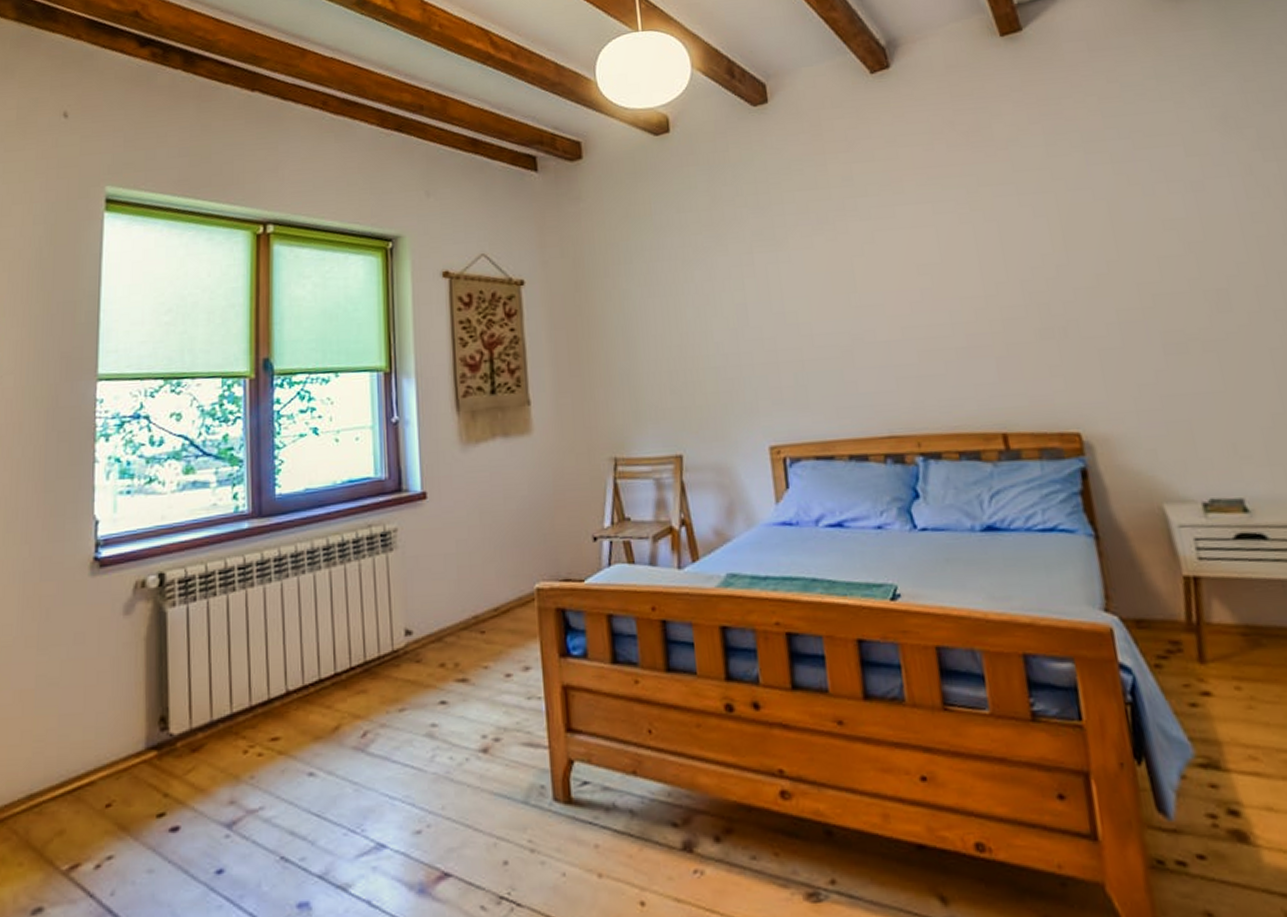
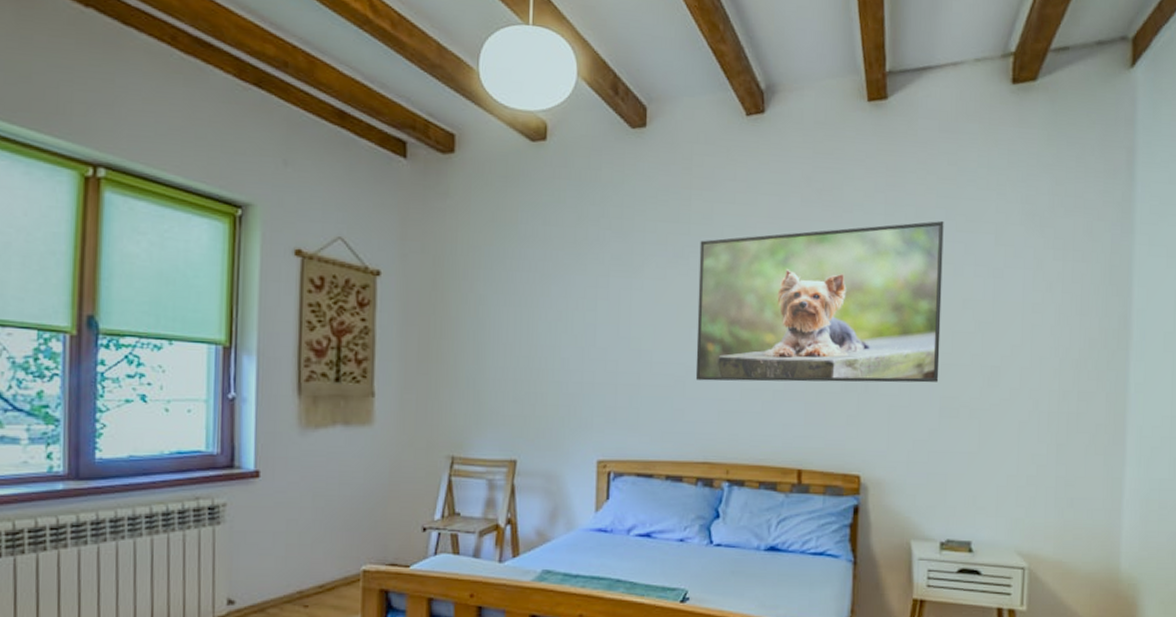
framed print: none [843,142,1154,348] -> present [695,221,944,383]

